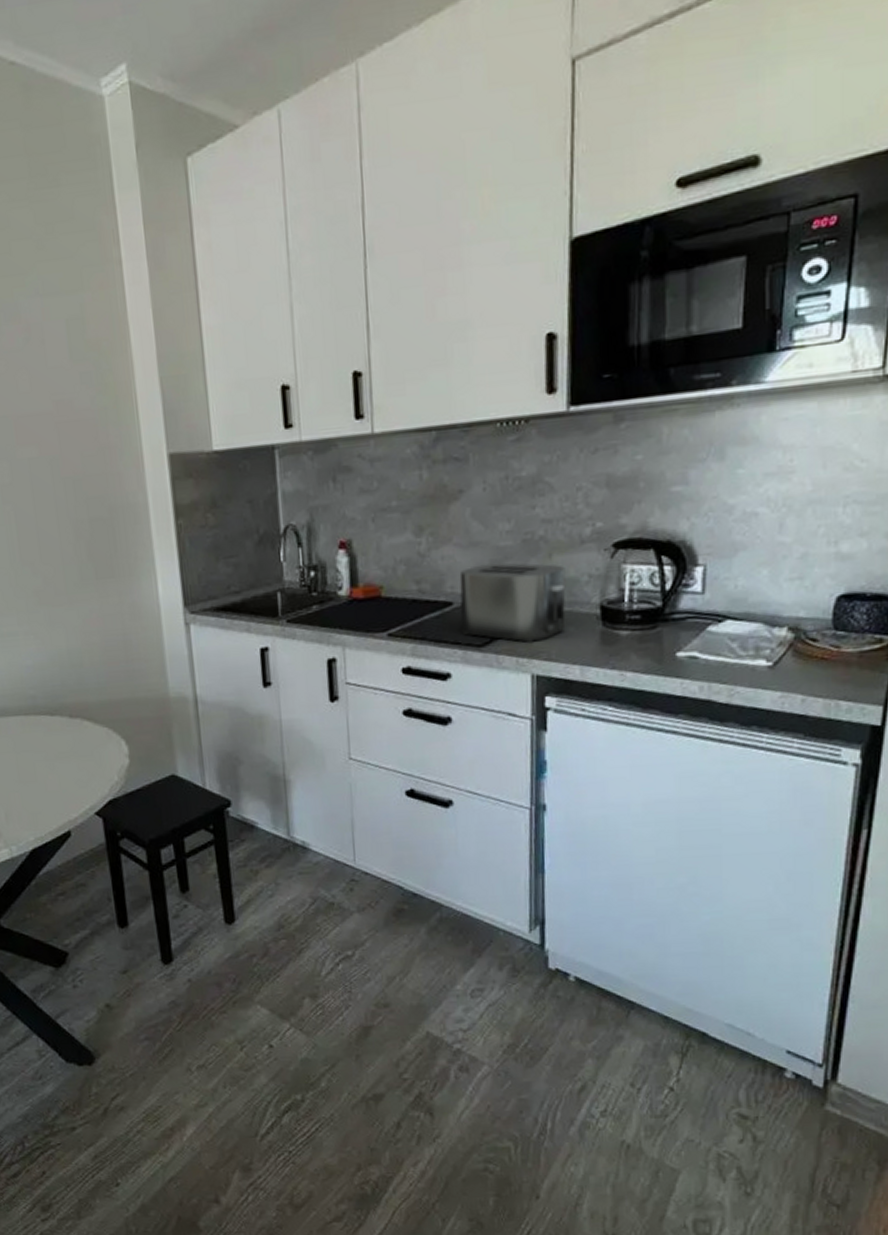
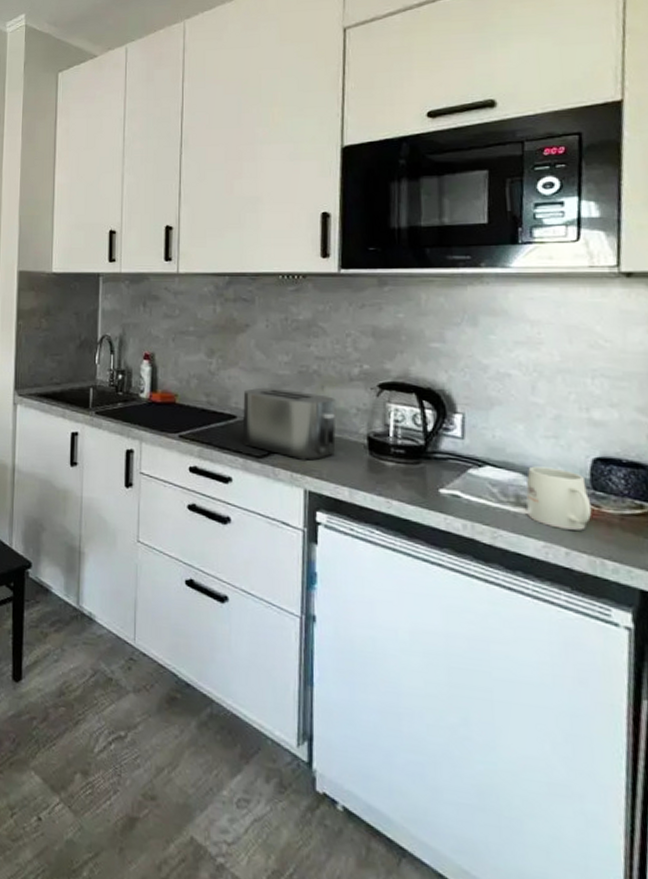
mug: none [766,612,831,676] -> present [525,466,592,531]

